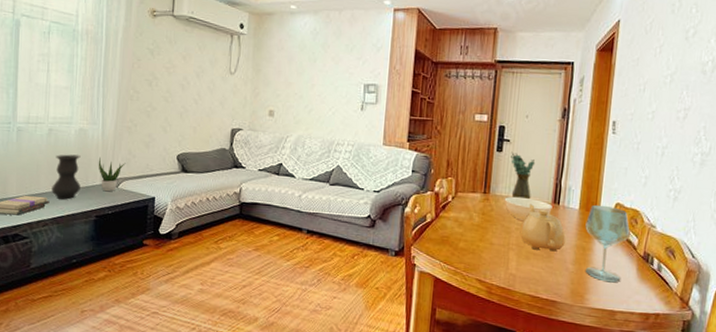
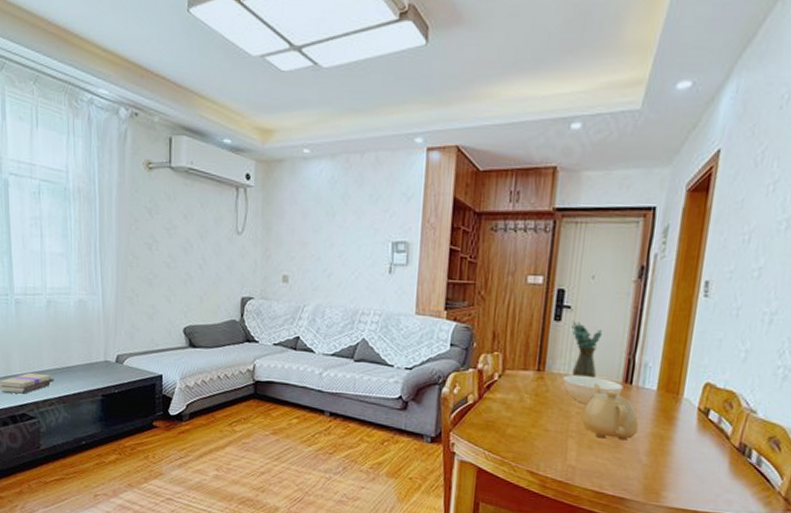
vase: present [51,154,81,200] -> none [55,328,84,377]
potted plant: present [98,157,126,192] -> none [100,331,129,369]
wine glass: present [585,204,630,283] -> none [662,384,723,479]

